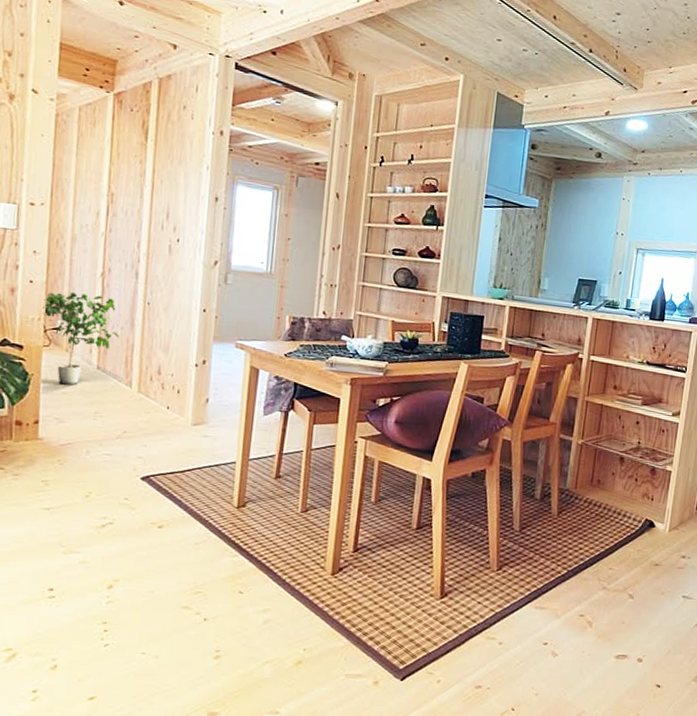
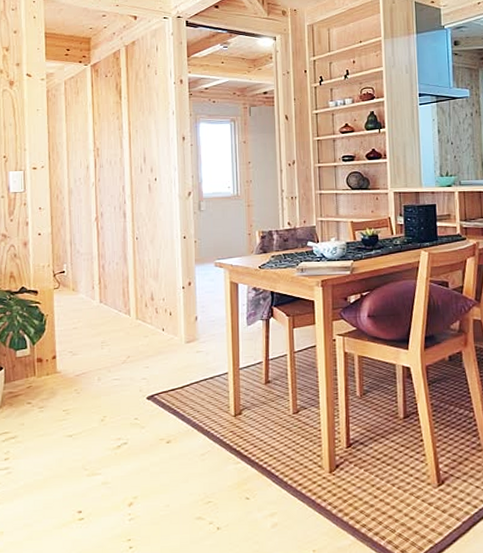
potted plant: present [42,292,119,385] -> none [51,238,115,321]

